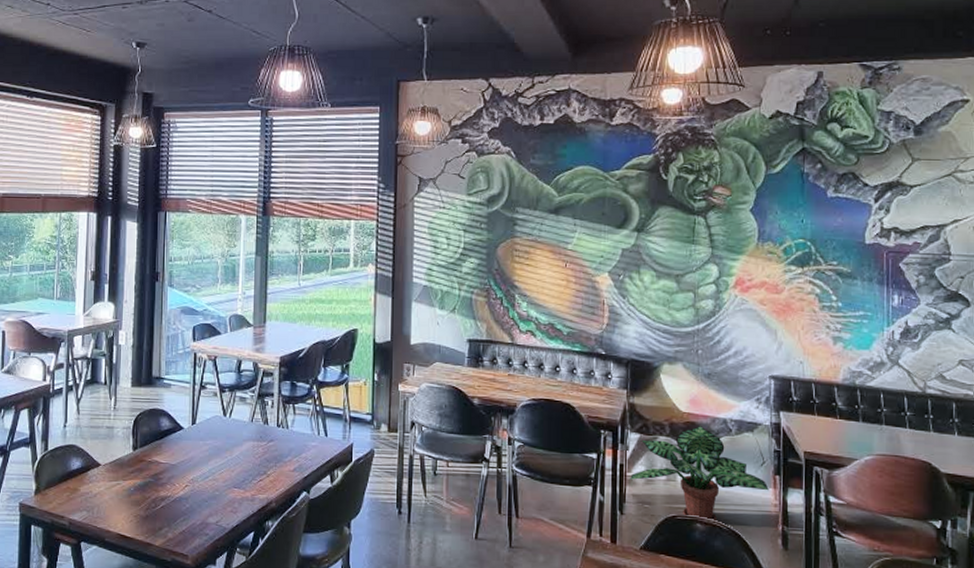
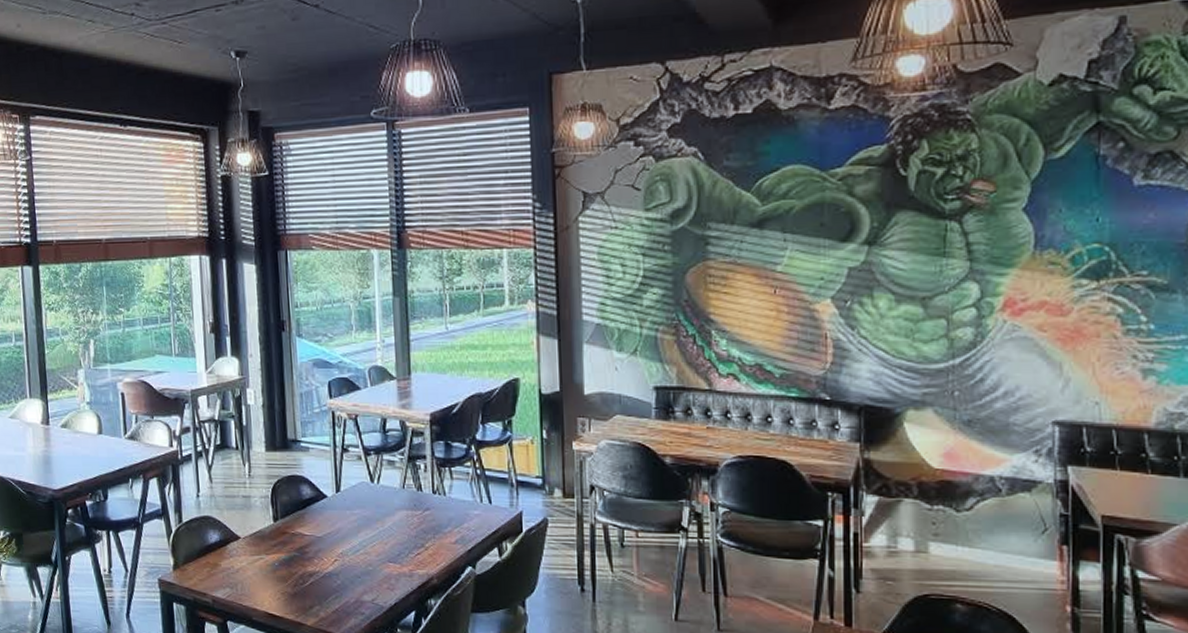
potted plant: present [630,426,769,522] -> none [867,485,1053,602]

